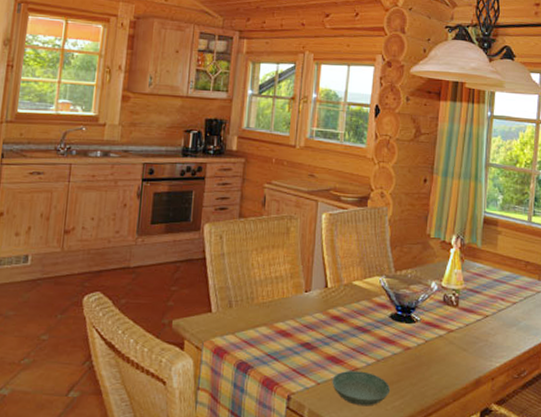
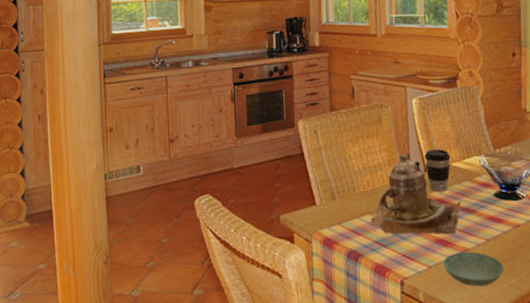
teapot: none [265,267,358,353] -> present [370,153,462,235]
coffee cup: none [326,266,353,309] -> present [424,149,451,192]

